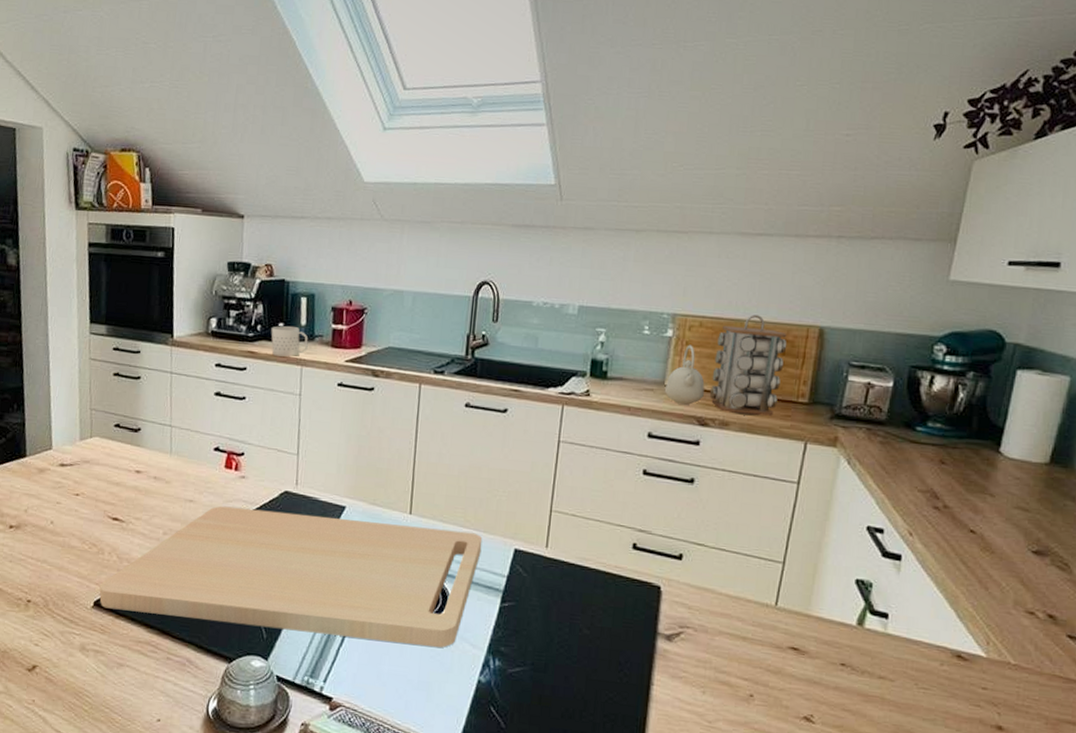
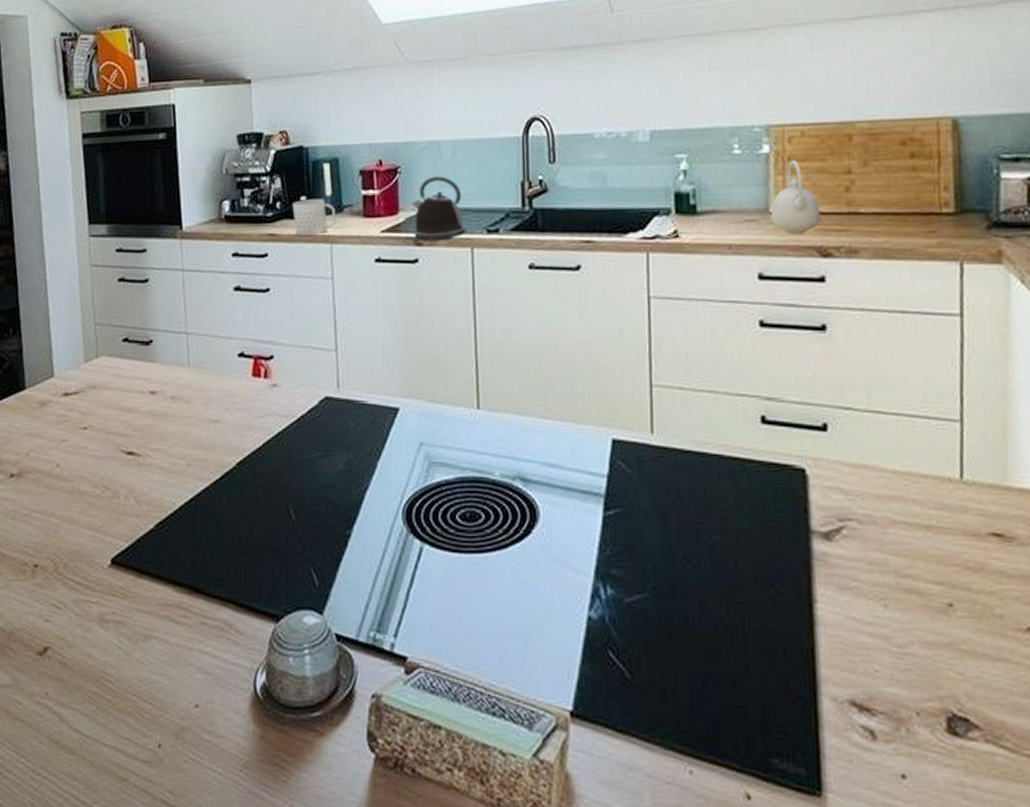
cutting board: present [99,506,483,648] -> none [116,423,571,577]
kettle: none [372,320,418,375] -> present [412,176,467,241]
spice rack: present [709,314,787,416] -> none [826,113,916,238]

